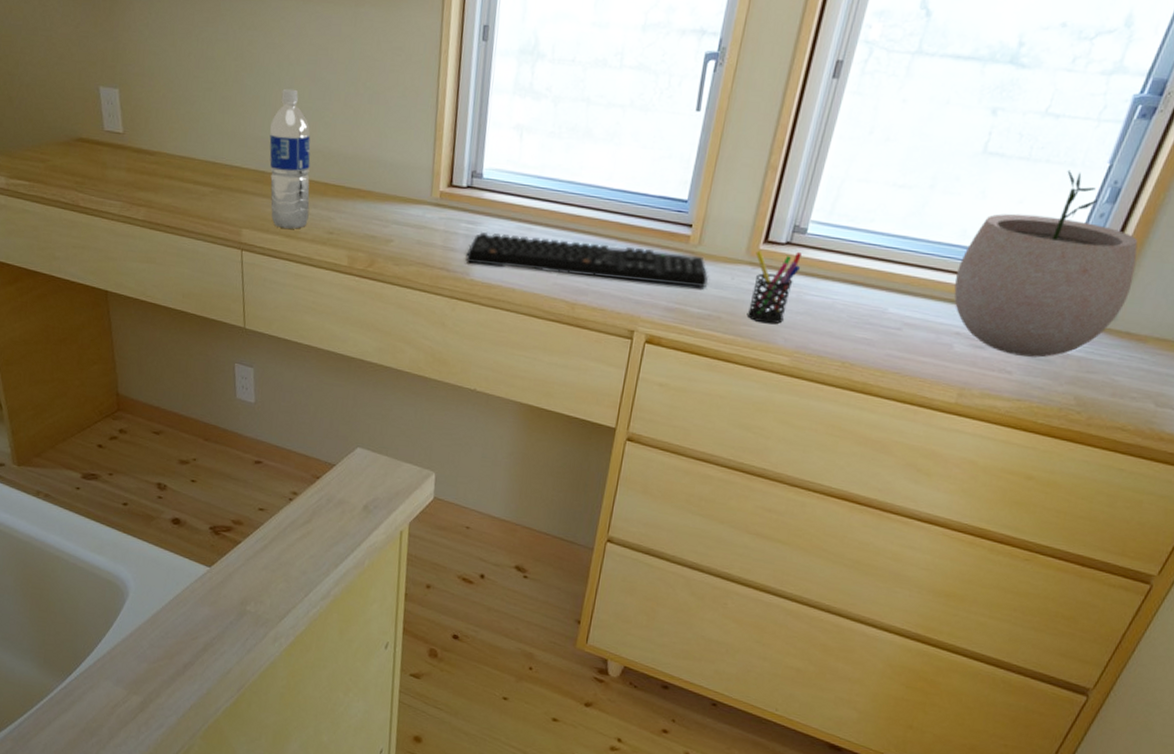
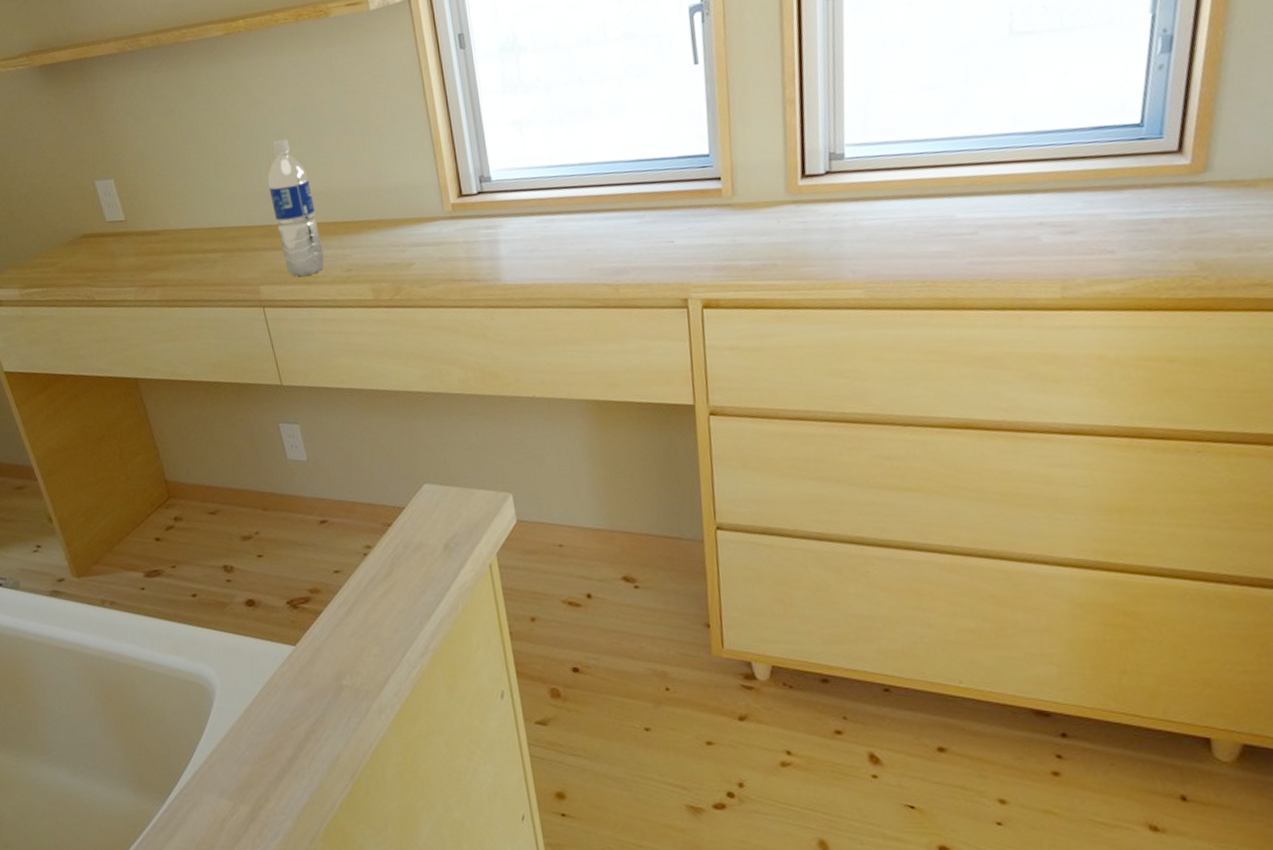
keyboard: present [465,231,708,288] -> none [492,206,754,269]
pen holder: present [746,250,802,324] -> none [795,178,849,261]
plant pot: present [954,169,1138,358] -> none [1019,29,1220,233]

